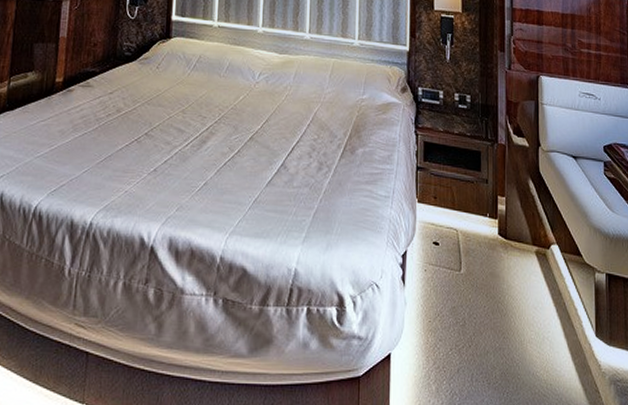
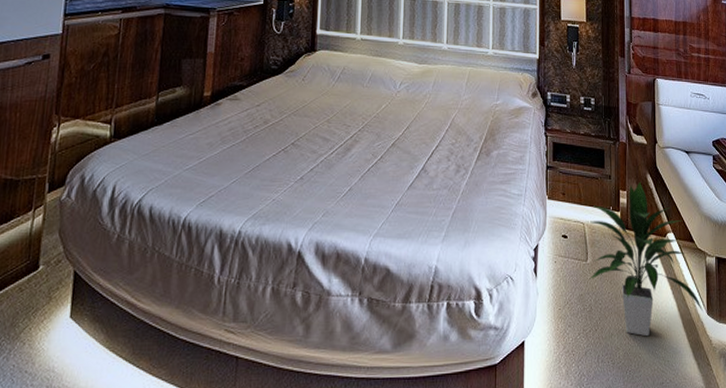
indoor plant: none [460,187,592,357] -> present [587,181,704,337]

